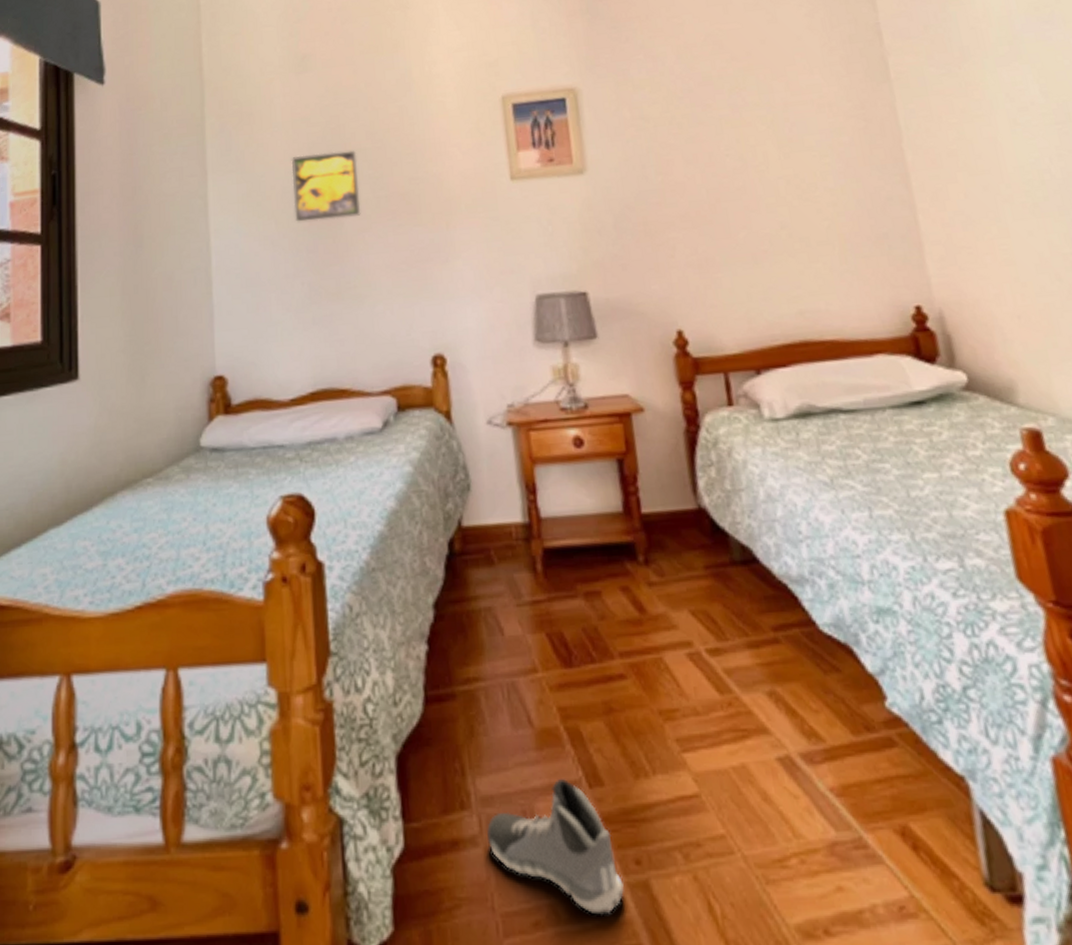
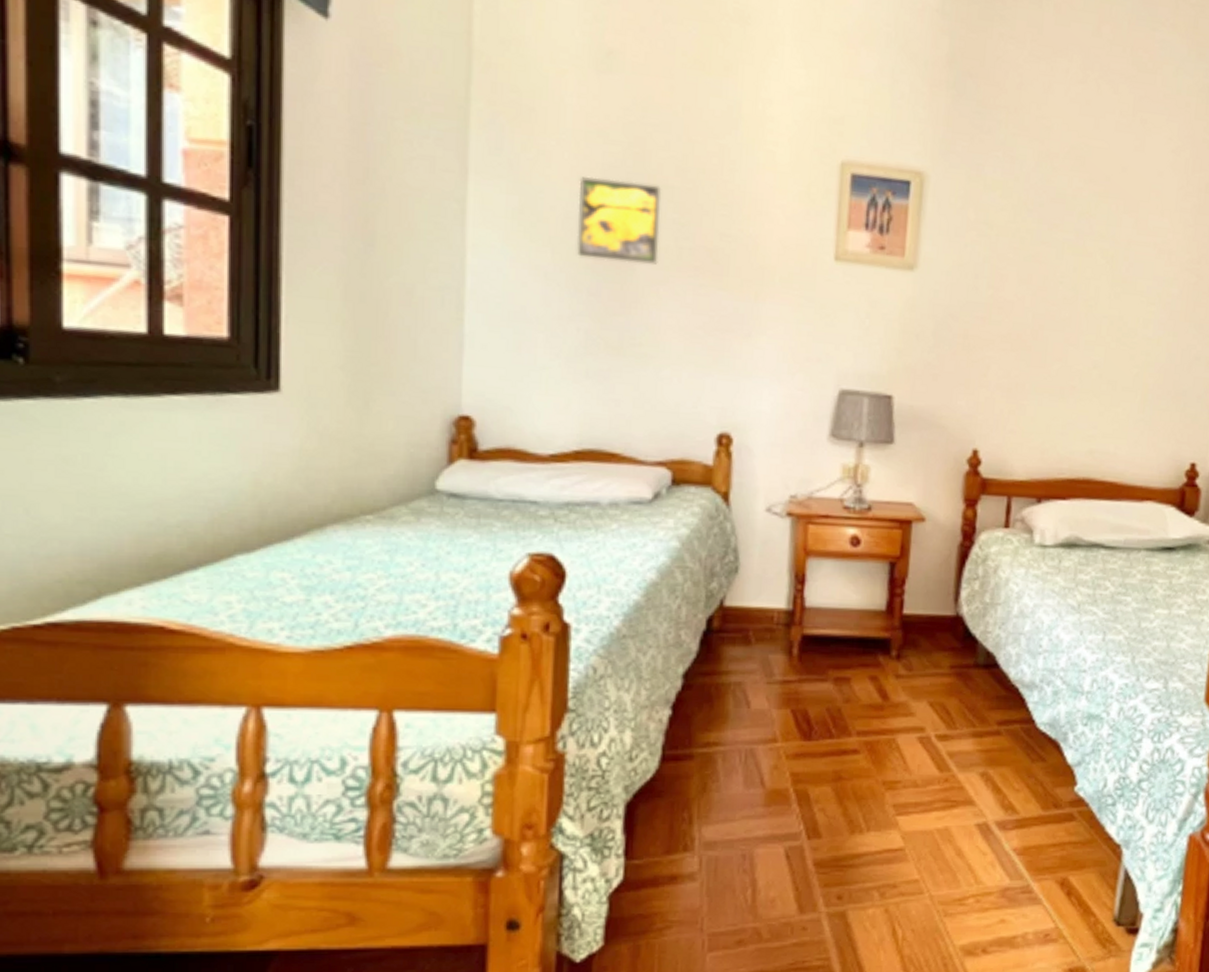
sneaker: present [487,779,624,917] -> none [706,831,823,937]

